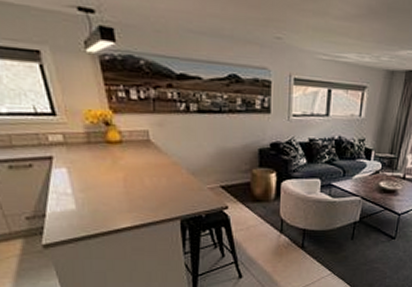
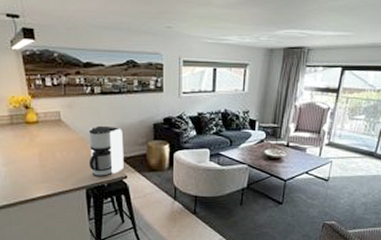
coffee maker: none [183,148,224,206] -> present [88,125,124,176]

